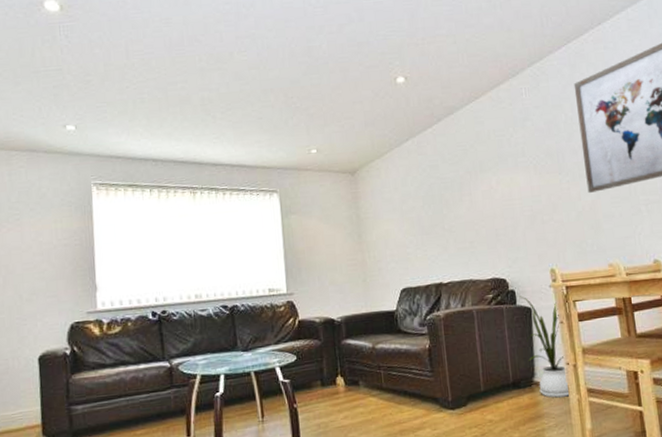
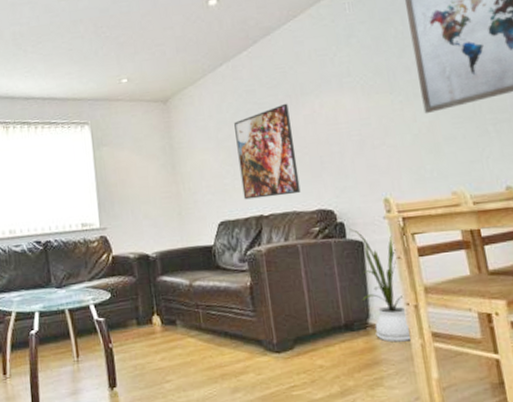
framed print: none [418,179,477,268] -> present [234,103,301,200]

